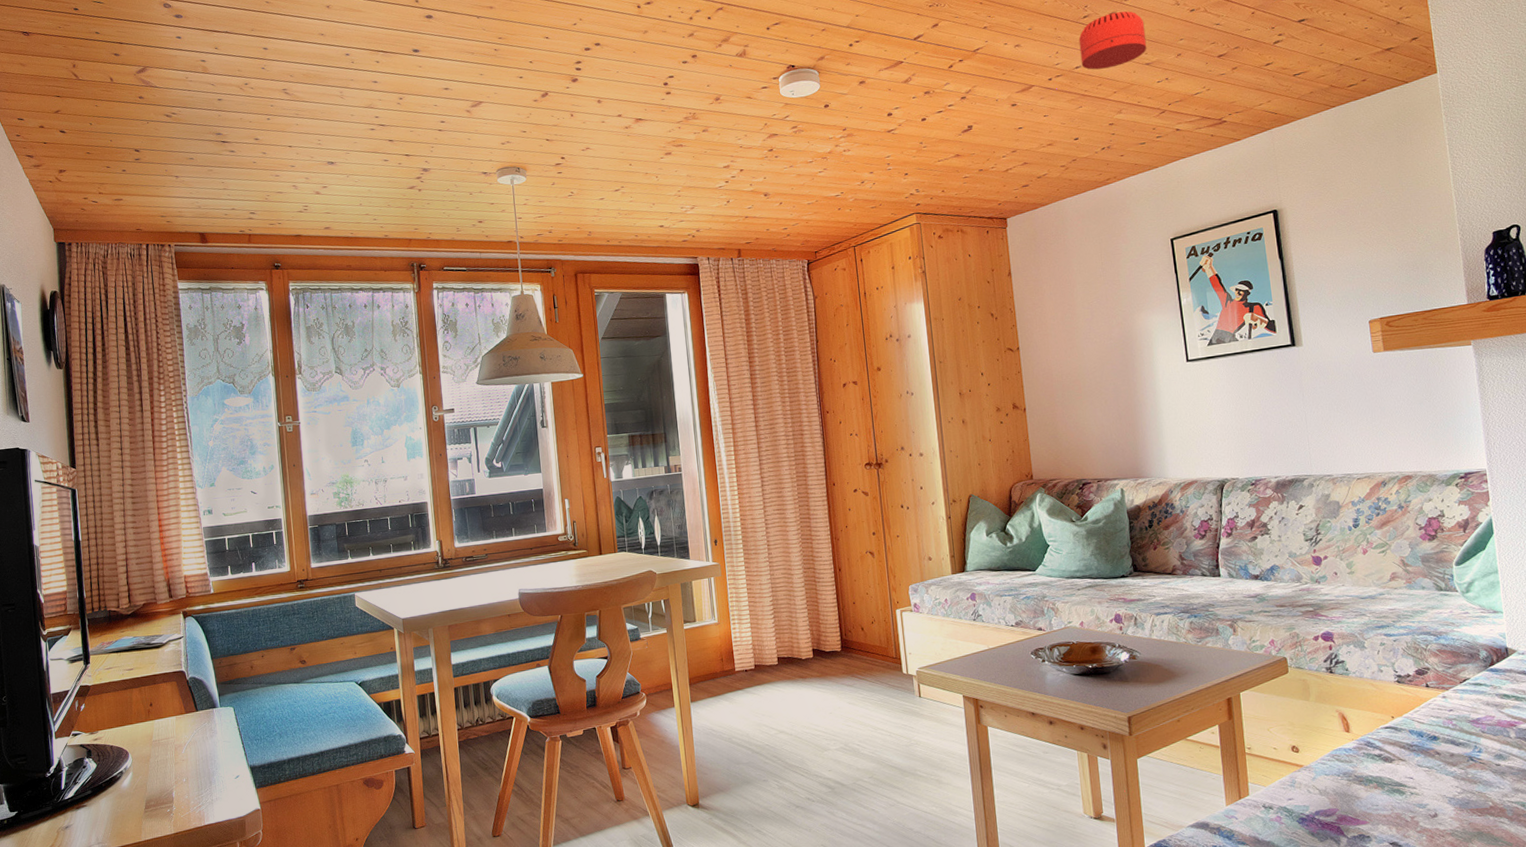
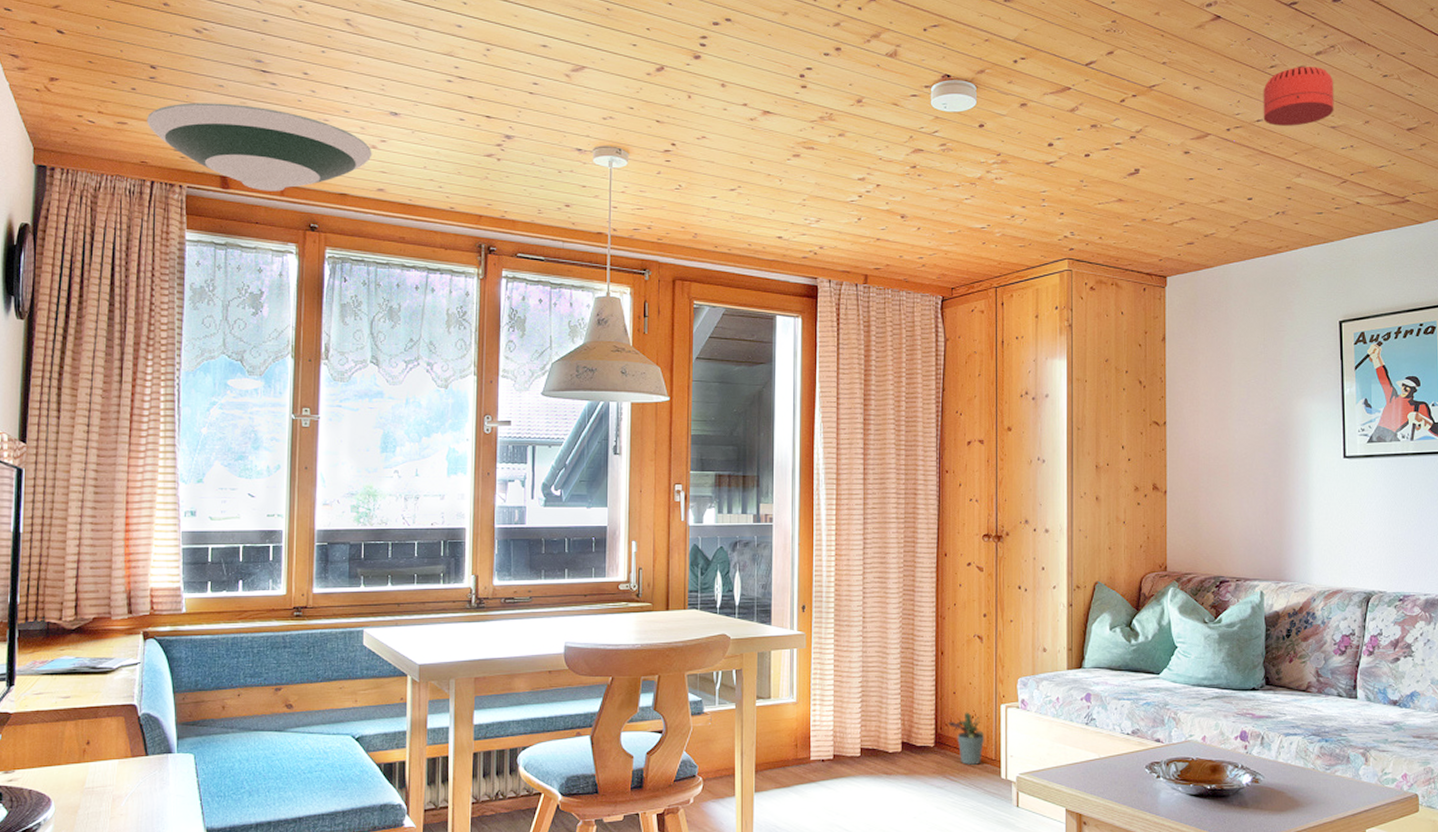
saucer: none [137,172,317,241] -> present [147,103,372,192]
potted plant: none [851,618,885,665] -> present [948,712,985,766]

